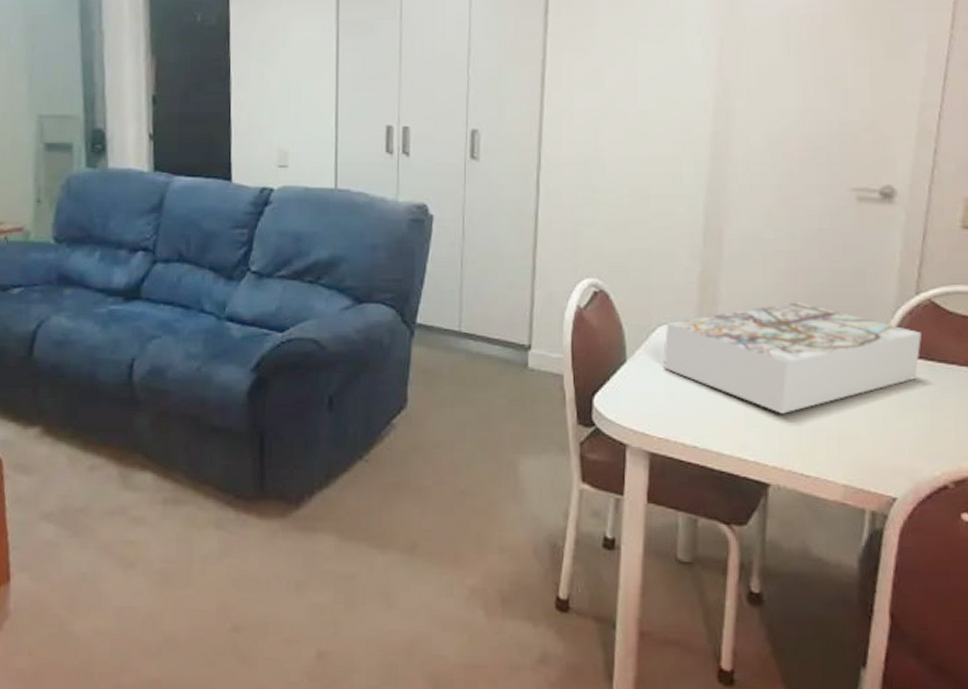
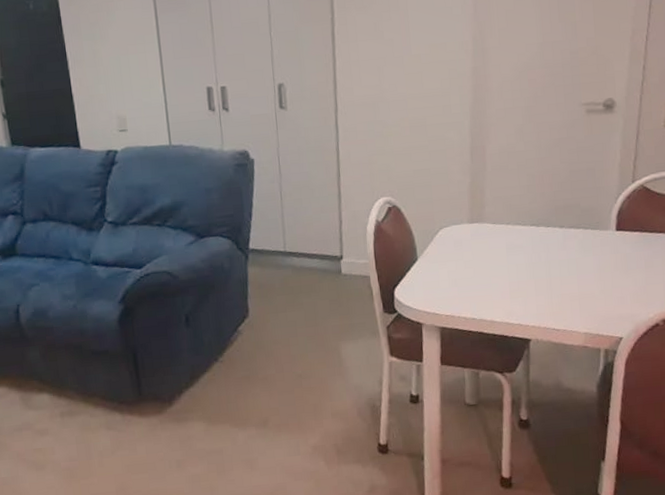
board game: present [662,302,921,414] -> none [445,198,637,286]

